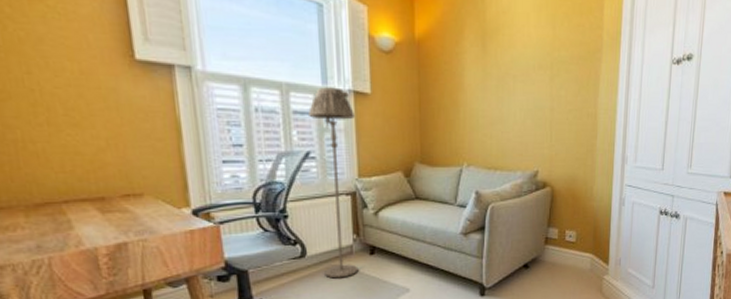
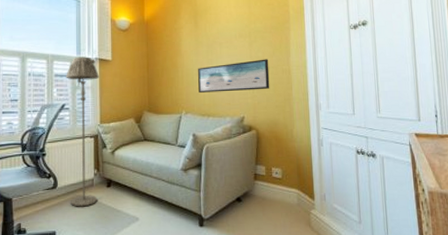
wall art: none [484,99,572,141] -> present [198,59,270,94]

